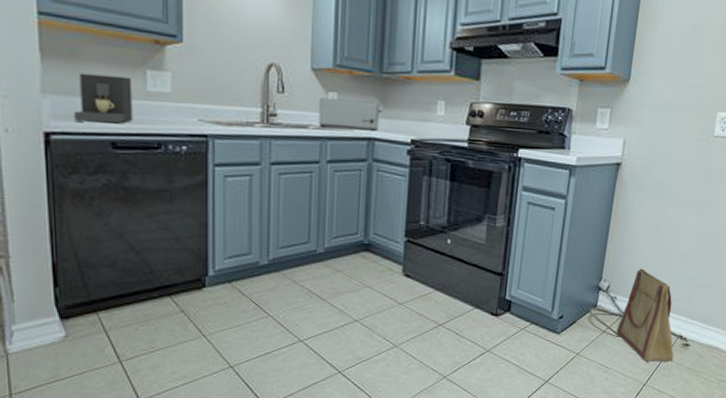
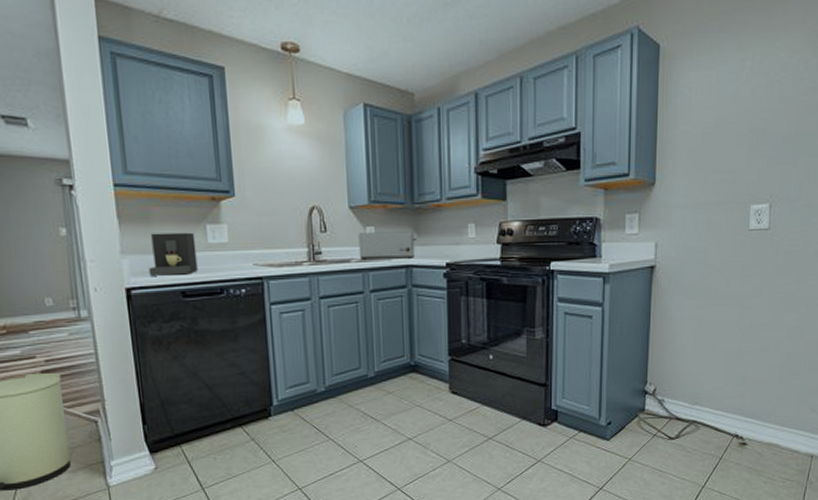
shopping bag: present [616,268,674,362] -> none [667,369,732,464]

